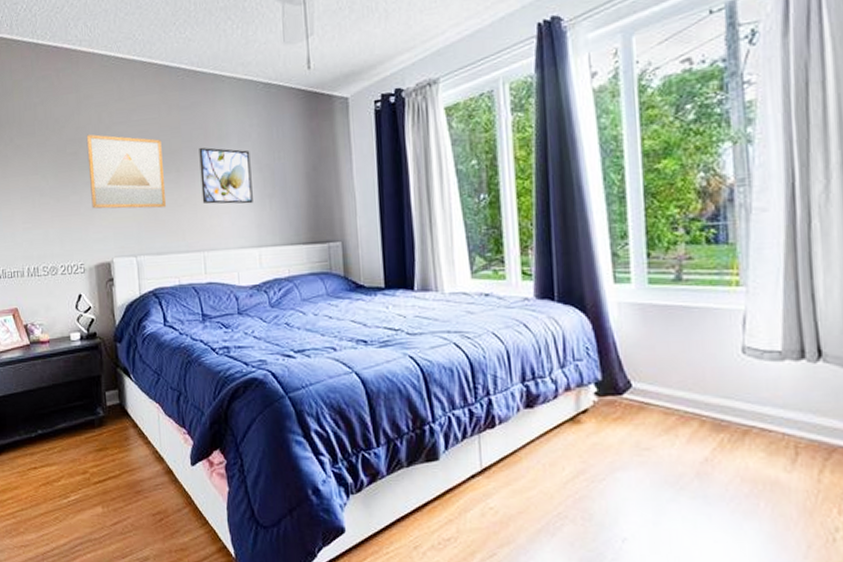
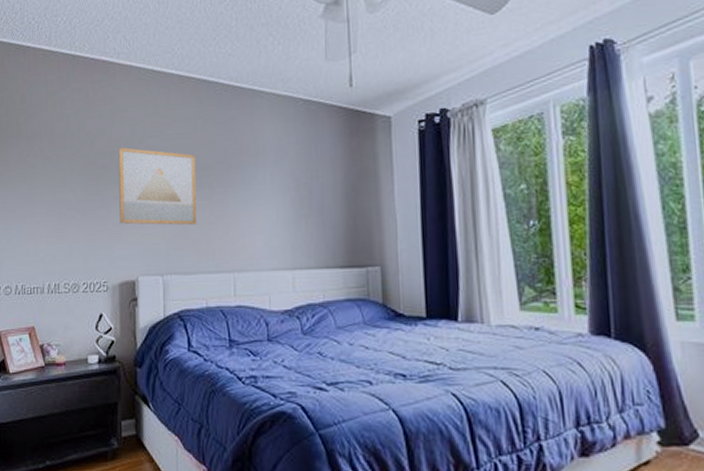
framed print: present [199,147,253,204] -> none [234,163,288,224]

